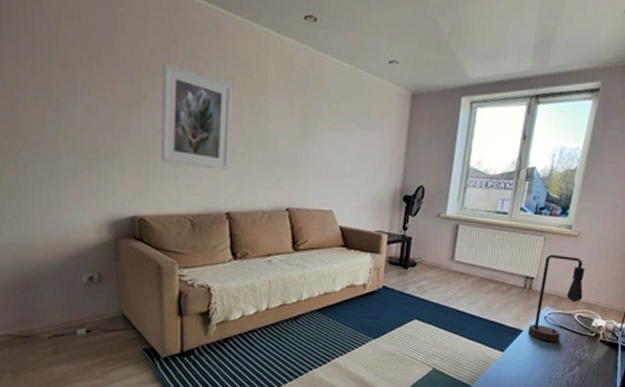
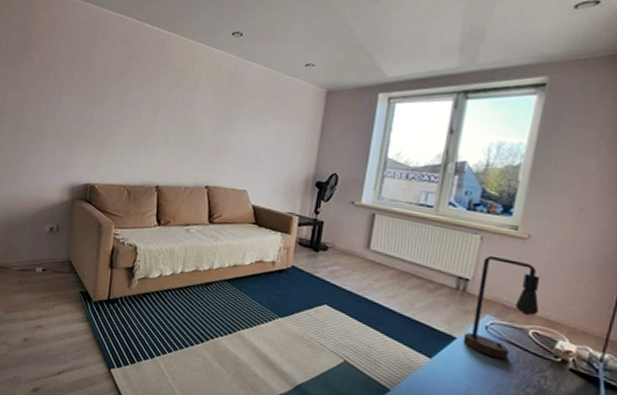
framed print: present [161,63,231,170] -> none [112,72,170,152]

